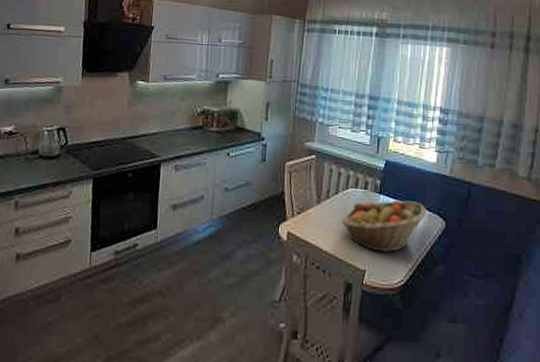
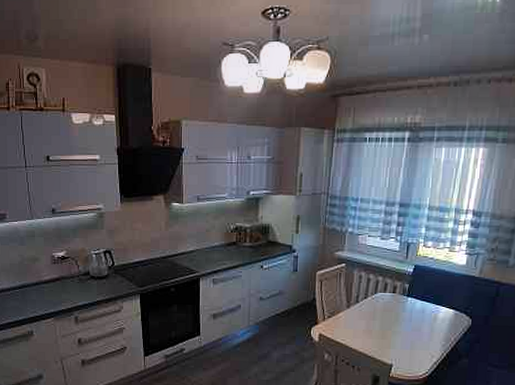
fruit basket: present [340,200,428,253] -> none [369,301,455,349]

